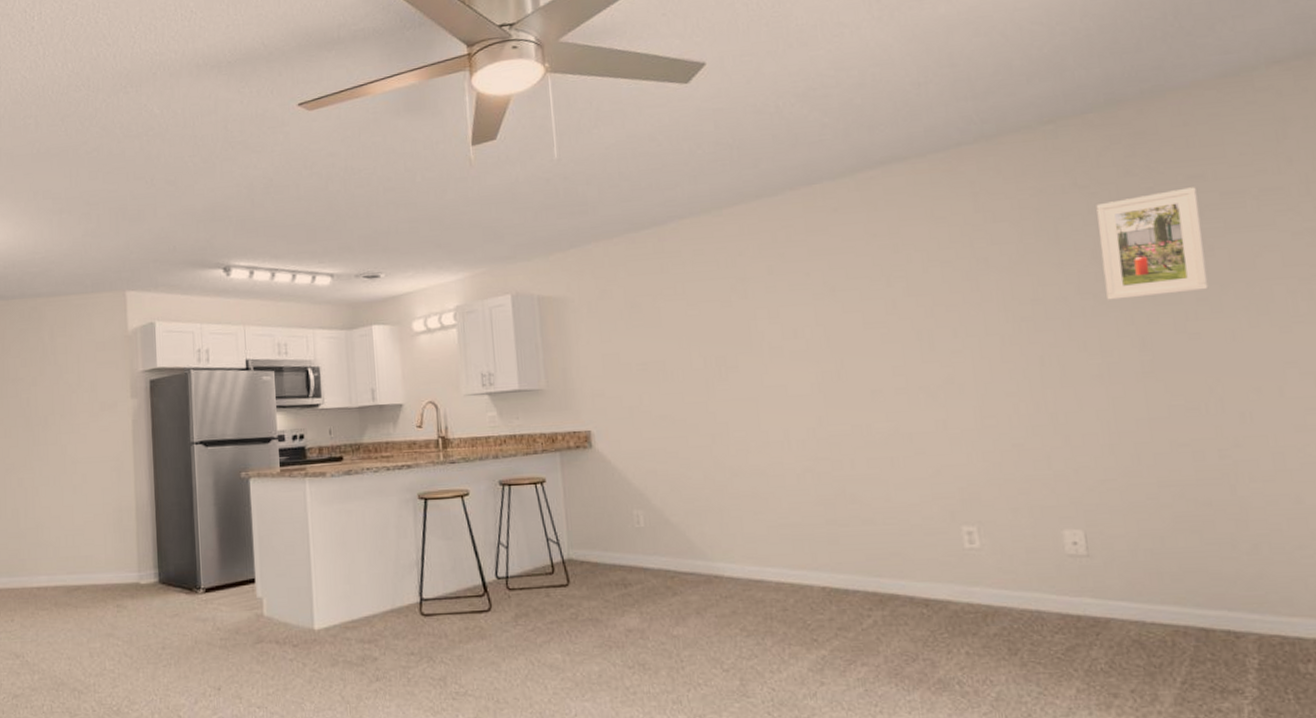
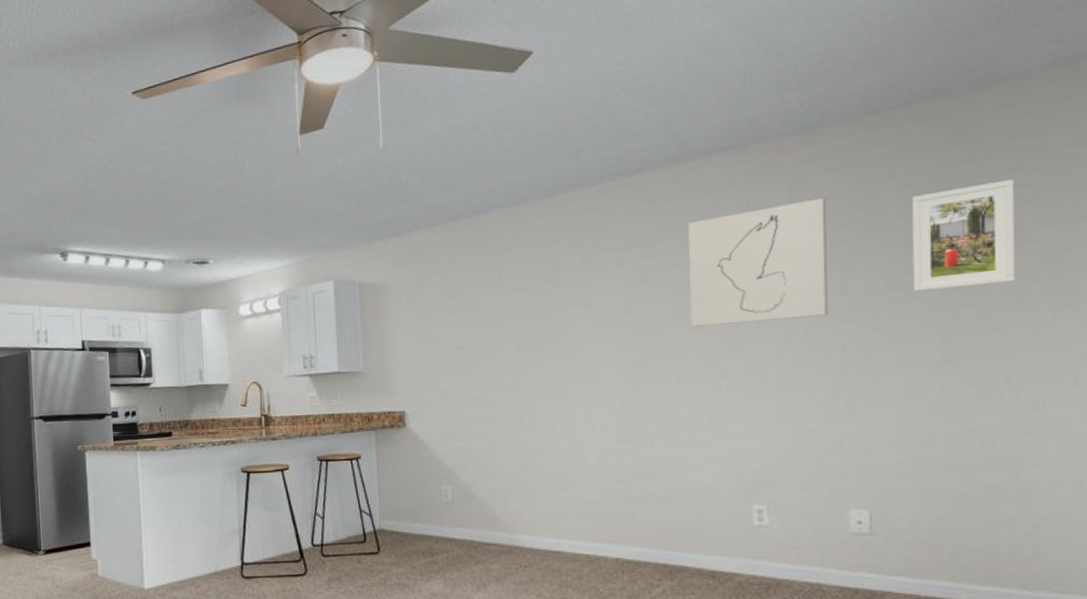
wall art: none [873,206,1023,340] -> present [688,198,828,328]

